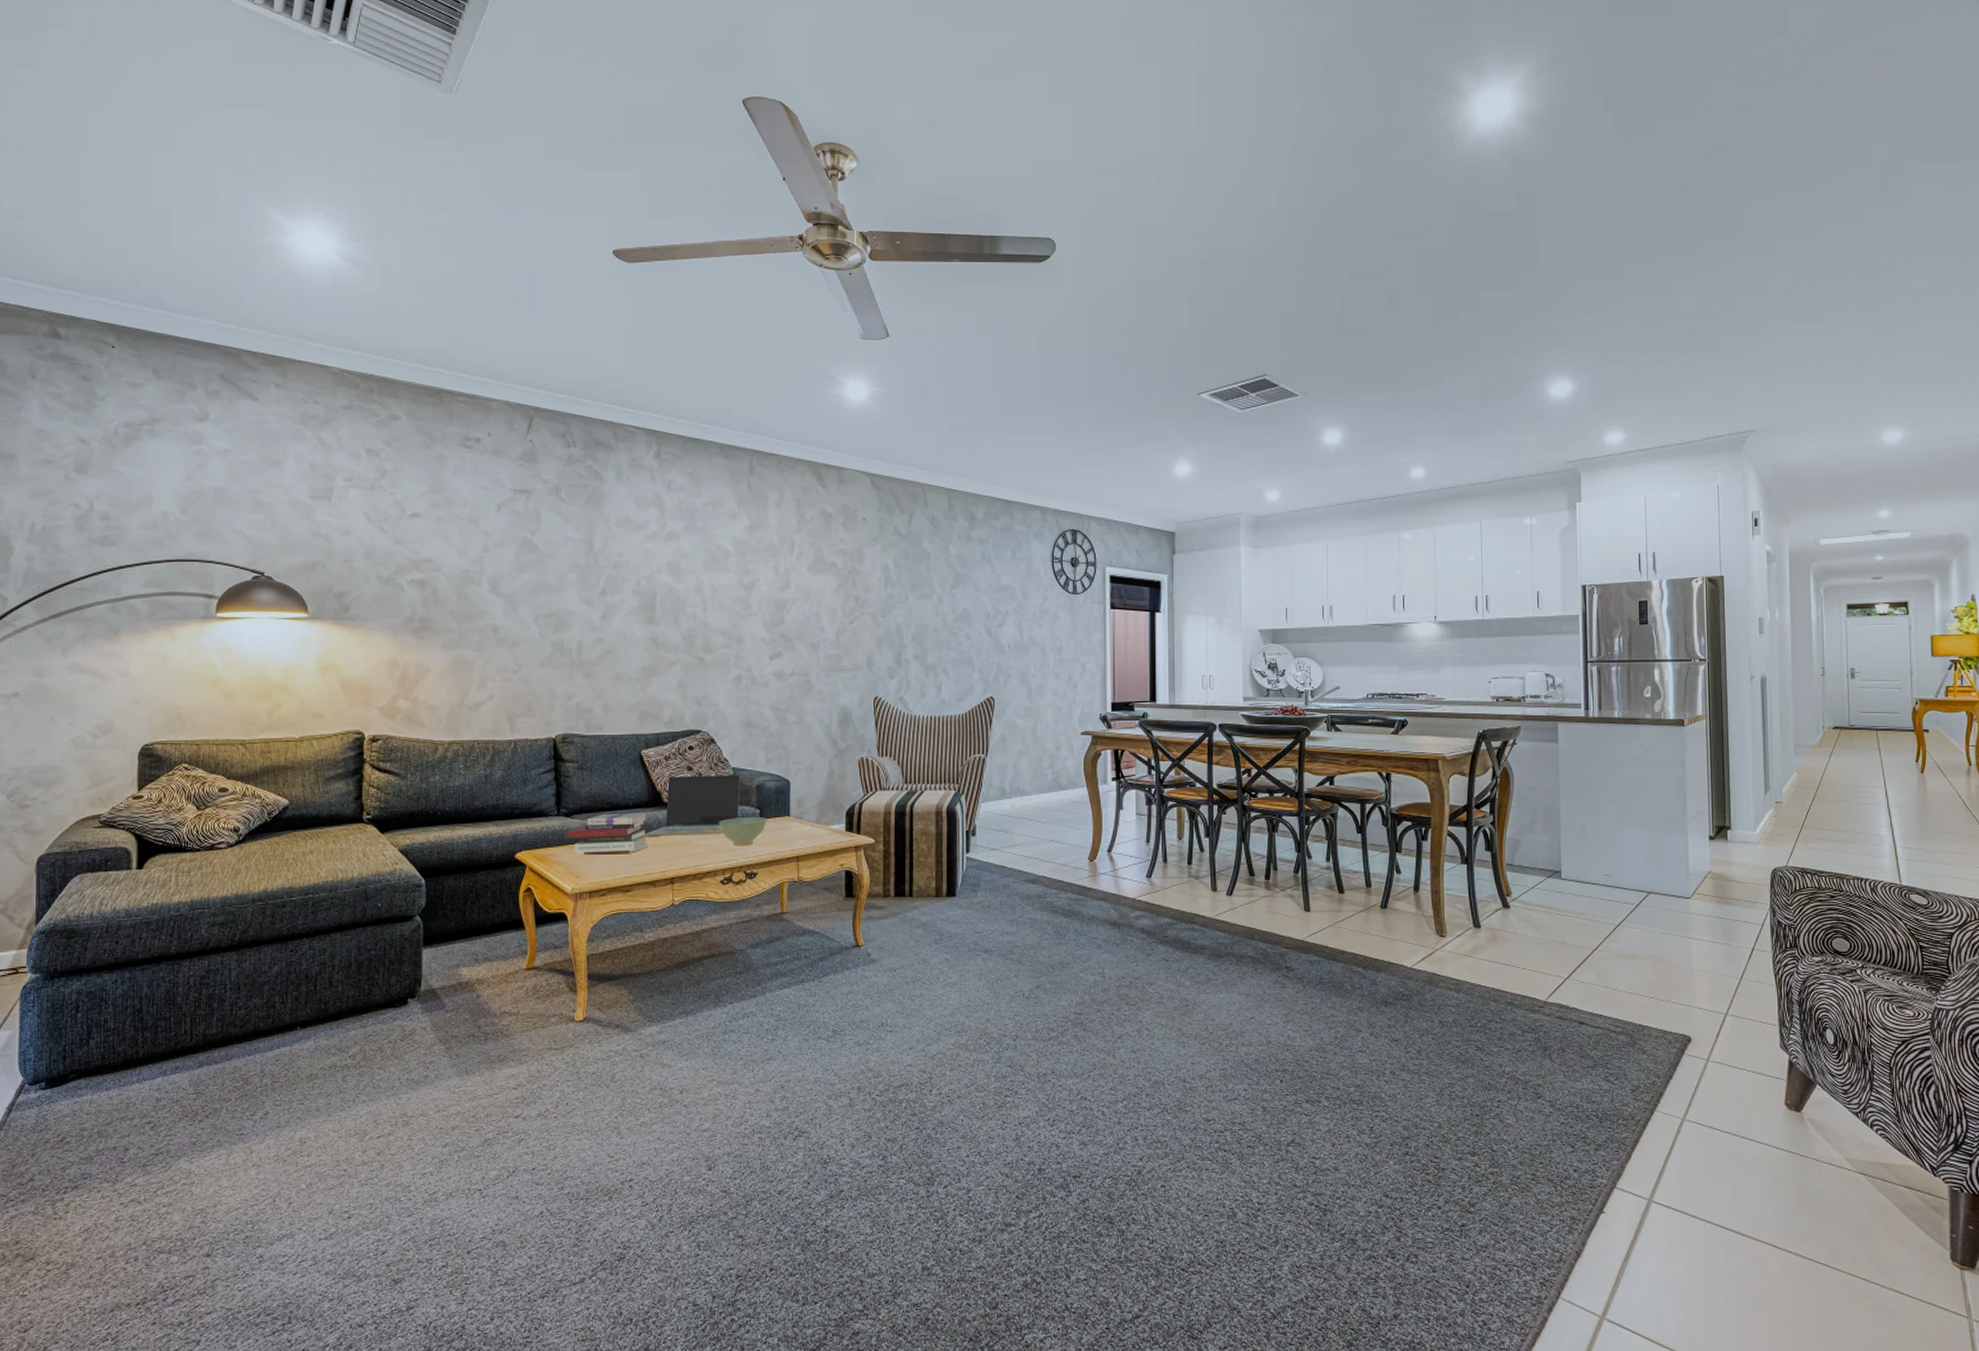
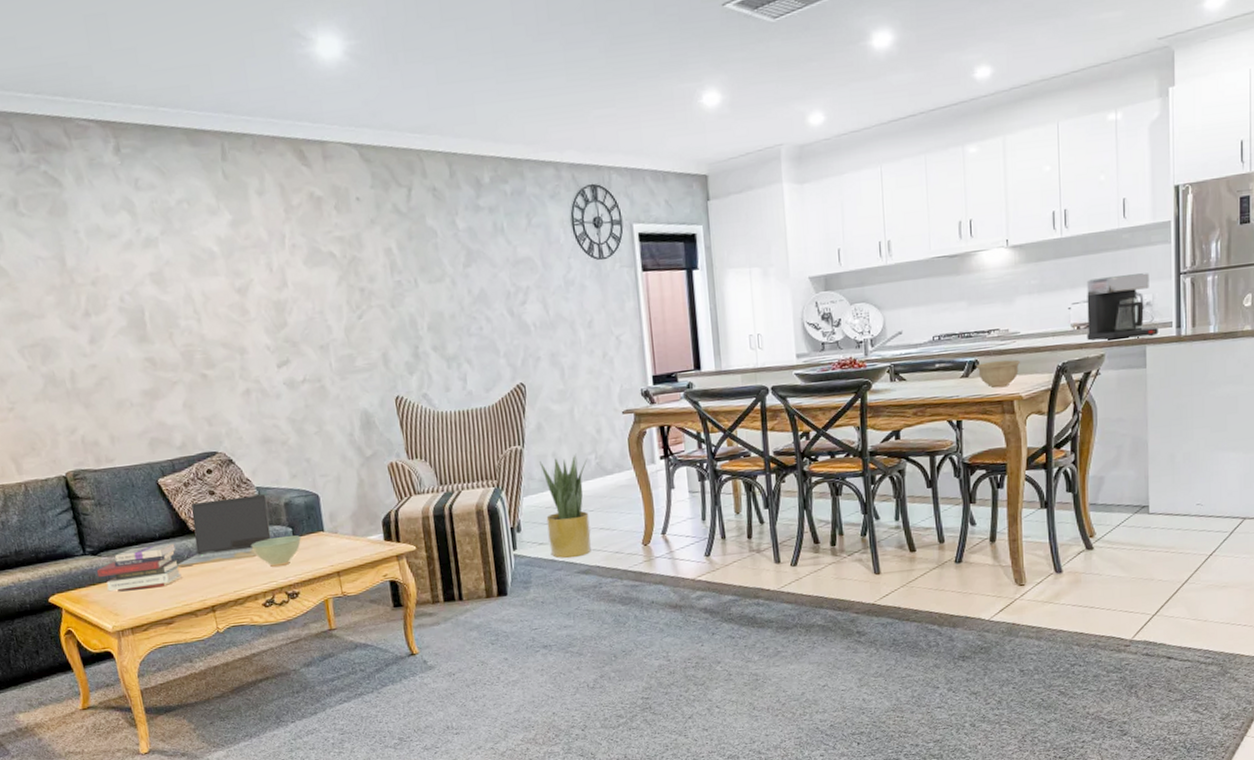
planter: none [1000,767,1045,866] -> present [540,453,591,559]
bowl: none [1405,723,1445,747] -> present [976,359,1020,389]
coffee maker: none [1505,658,1569,715] -> present [1086,273,1159,341]

